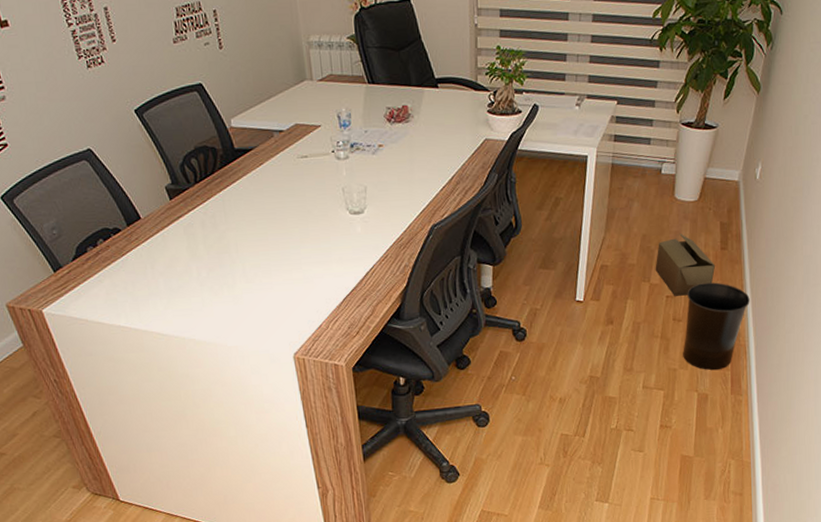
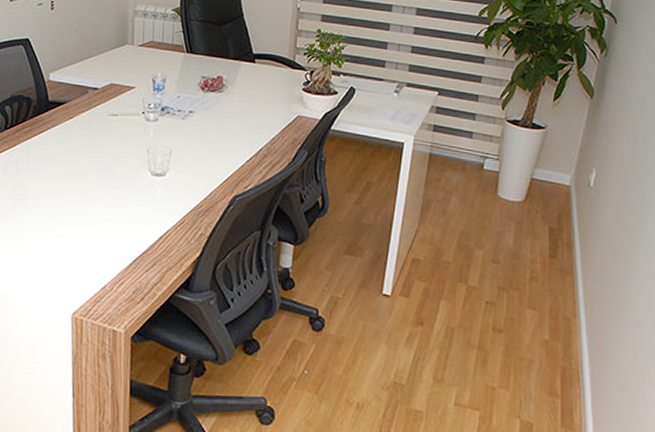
cardboard box: present [655,233,716,296] -> none [473,234,544,304]
waste bin: present [683,282,750,370] -> none [503,292,584,395]

